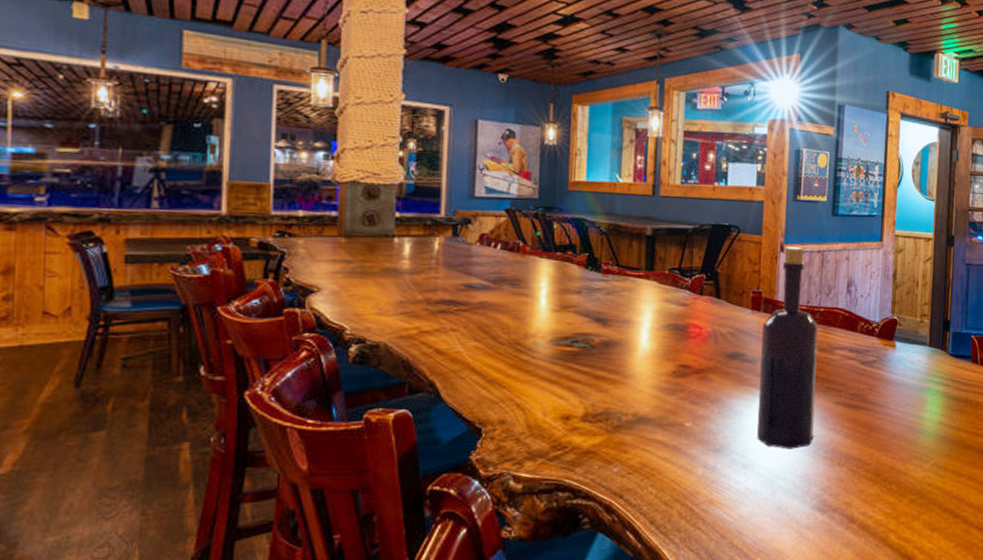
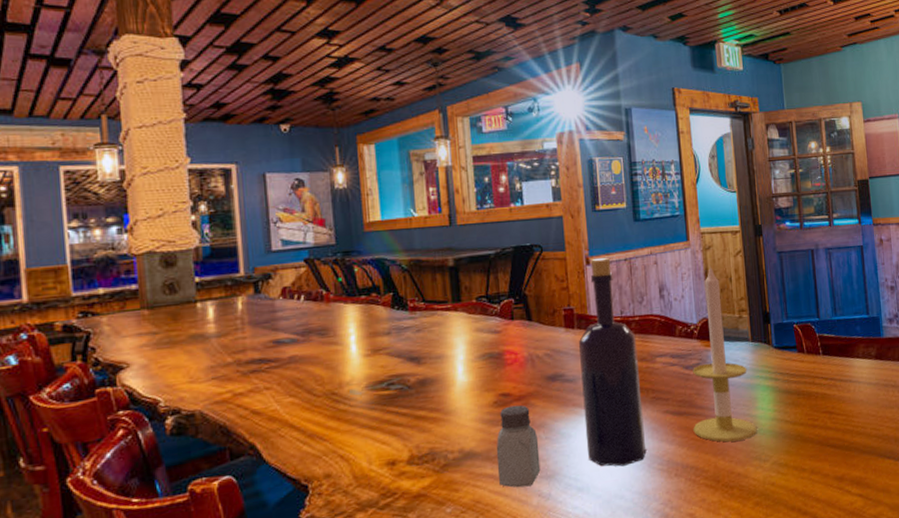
saltshaker: none [667,378,711,457] -> present [496,404,541,488]
candle: none [861,267,923,439] -> present [693,264,757,442]

